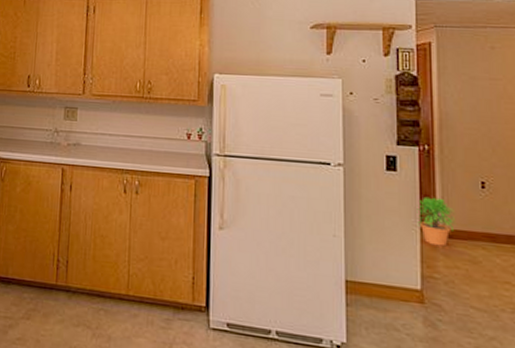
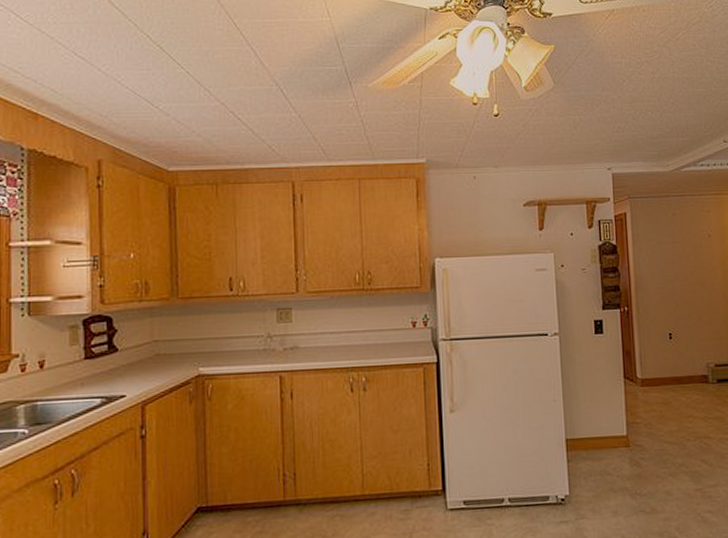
potted plant: present [417,196,456,247] -> none [620,352,652,395]

